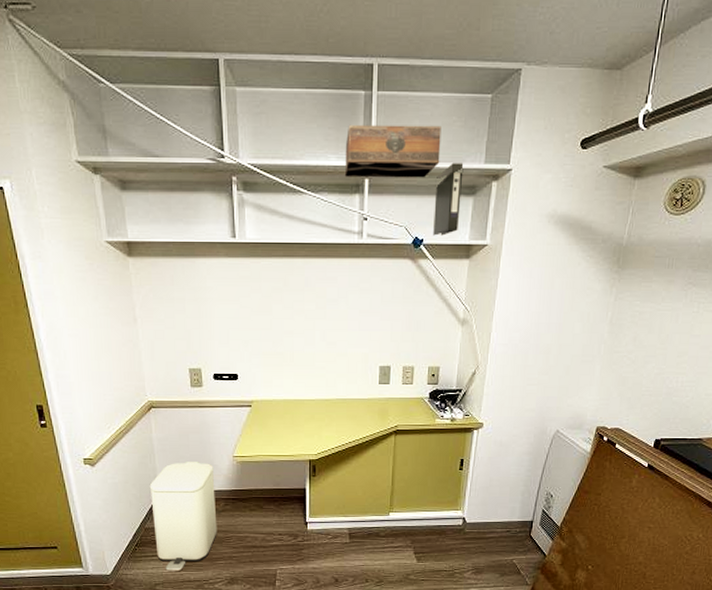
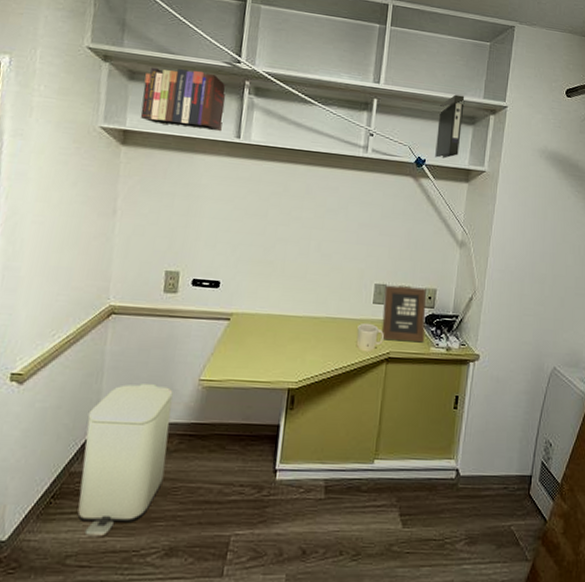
books: none [136,172,217,233] -> present [140,67,226,132]
decorative box: present [344,124,441,178] -> none [355,50,446,105]
mug: none [366,401,391,427] -> present [356,322,384,353]
picture frame: none [388,366,430,415] -> present [381,285,426,341]

